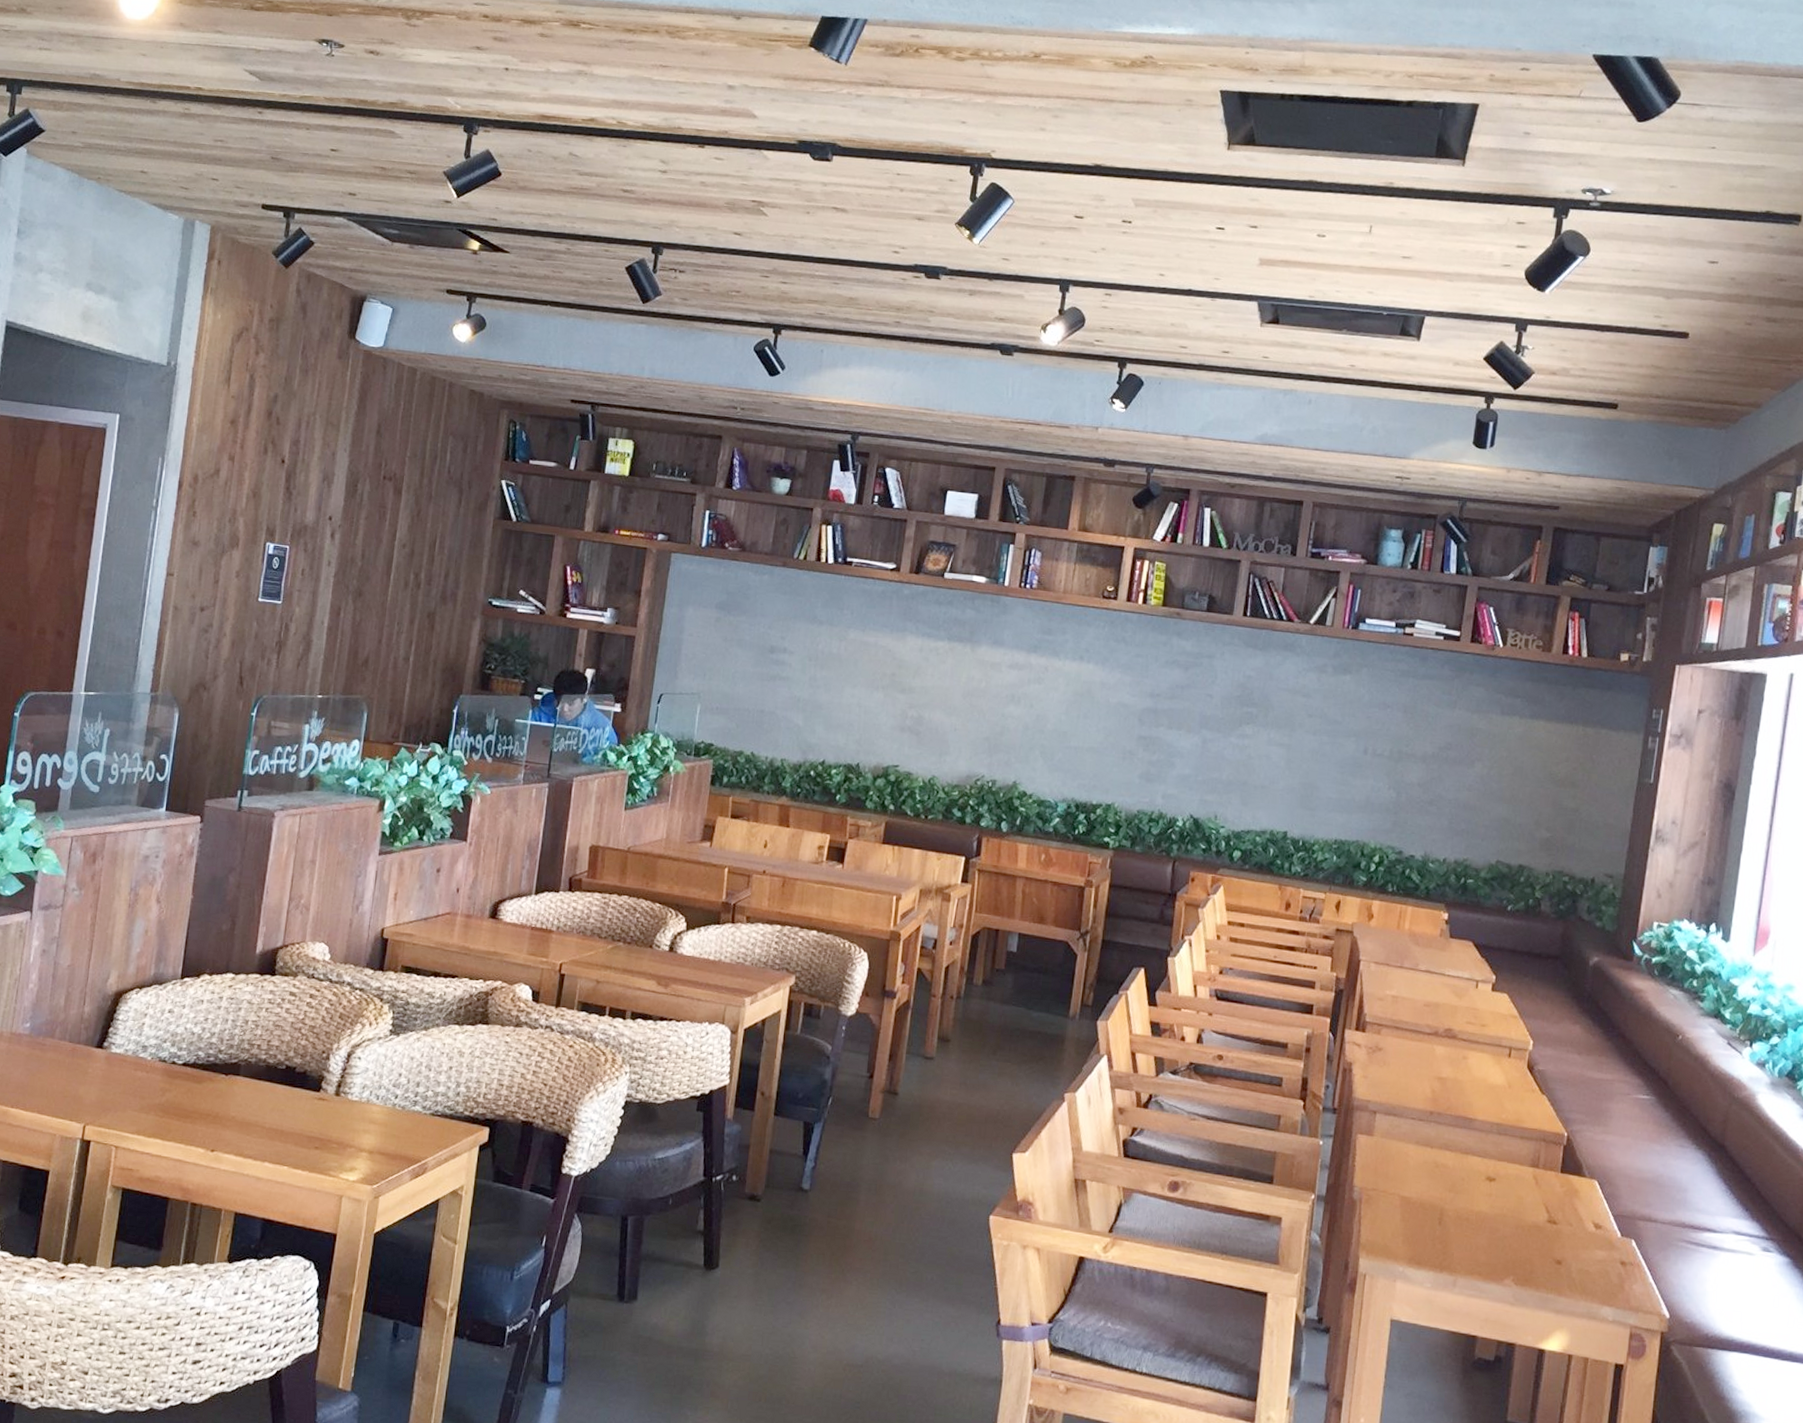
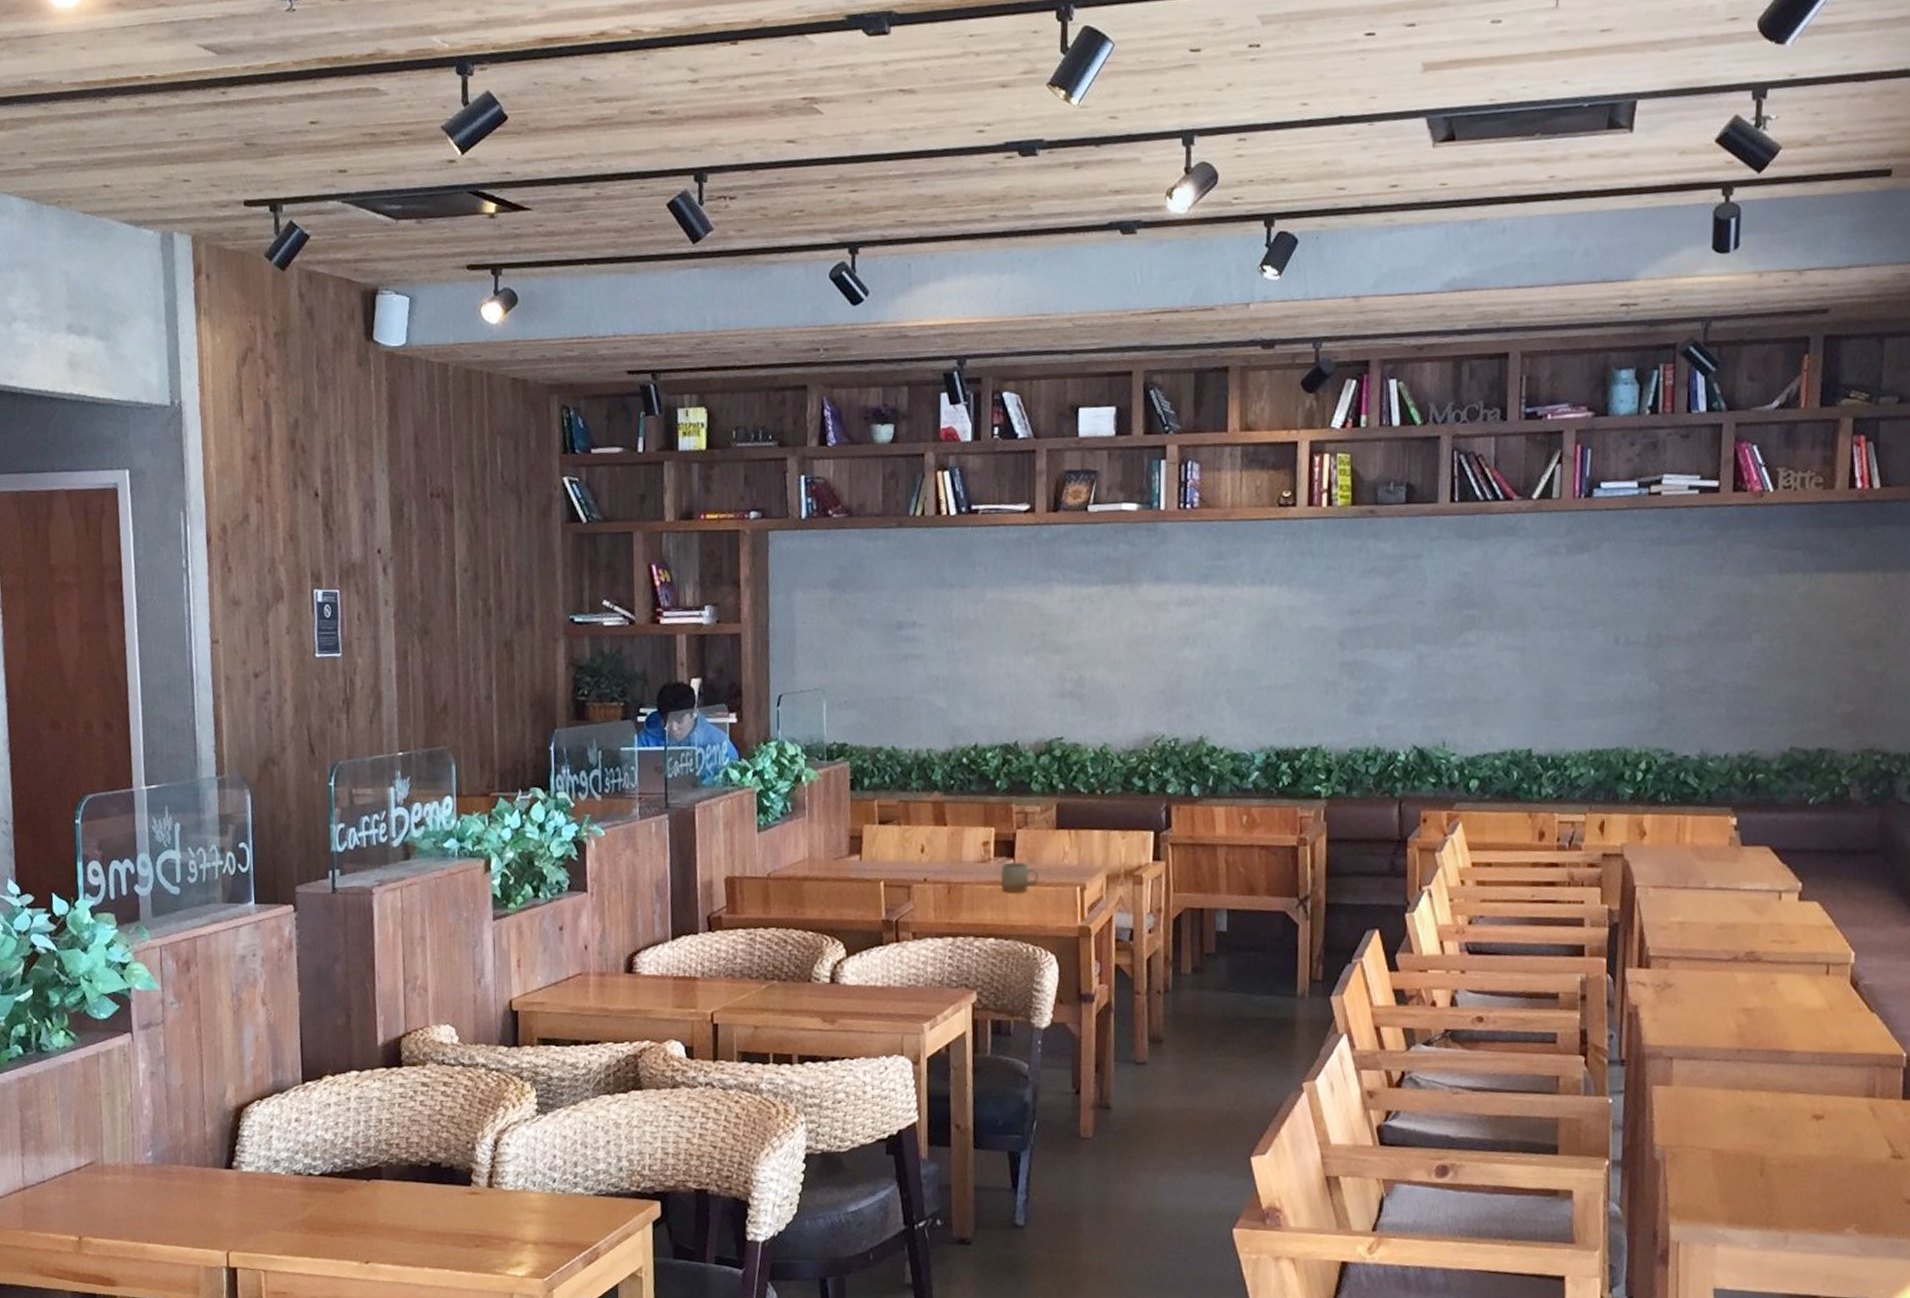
mug: none [829,866,863,896] -> present [1000,862,1039,895]

